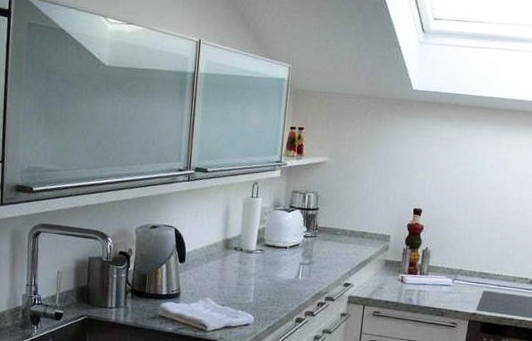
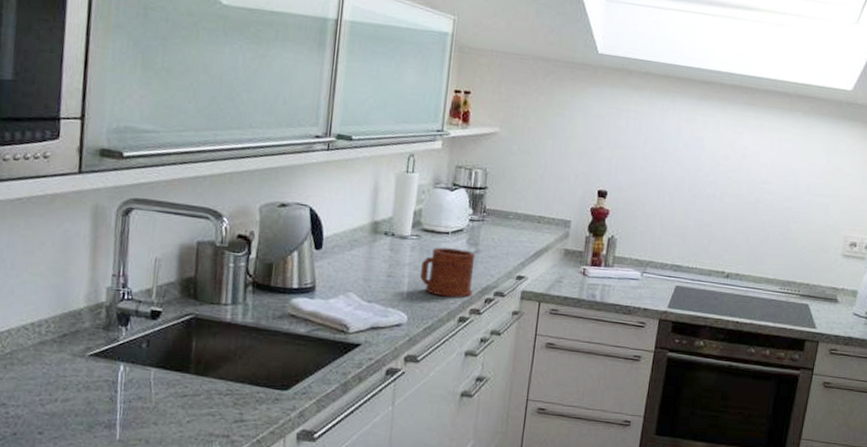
mug: none [264,259,310,302] -> present [420,247,476,298]

